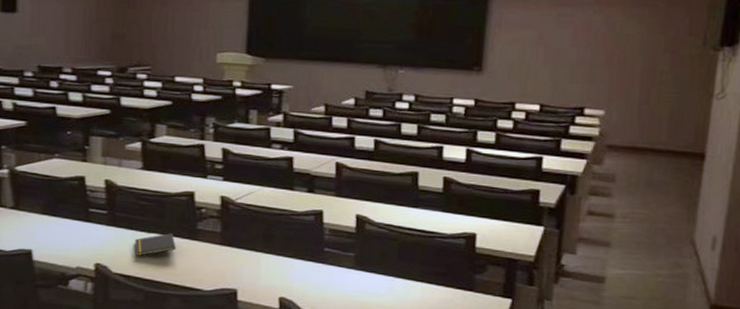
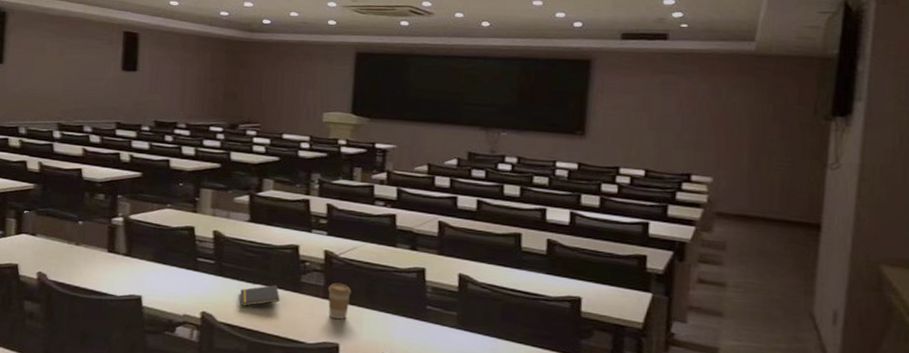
coffee cup: none [225,228,249,265] -> present [328,283,352,319]

